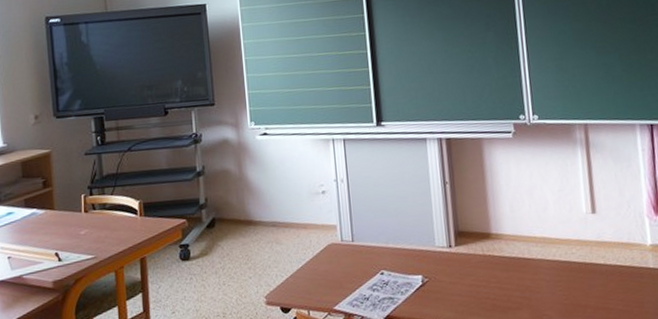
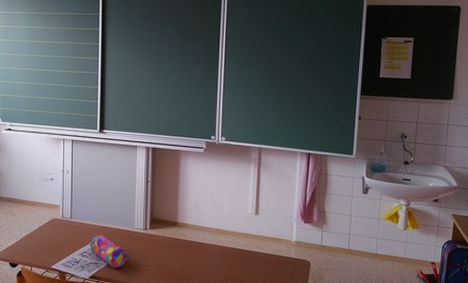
pencil case: none [381,259,433,303] -> present [90,235,129,268]

